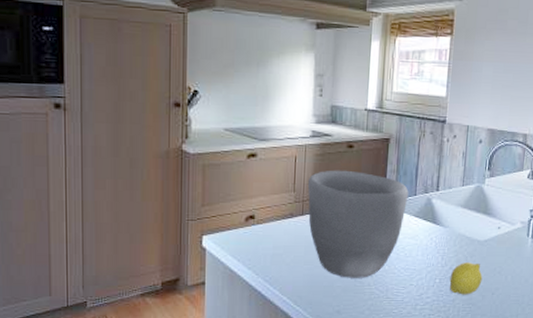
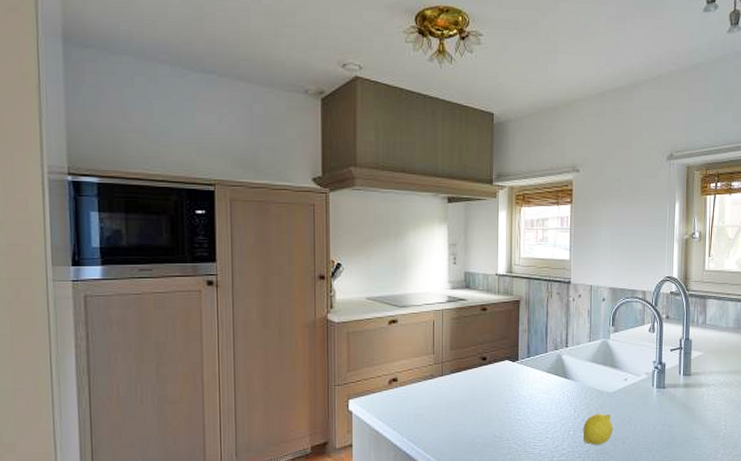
bowl: present [307,170,409,278] -> none [445,331,540,434]

